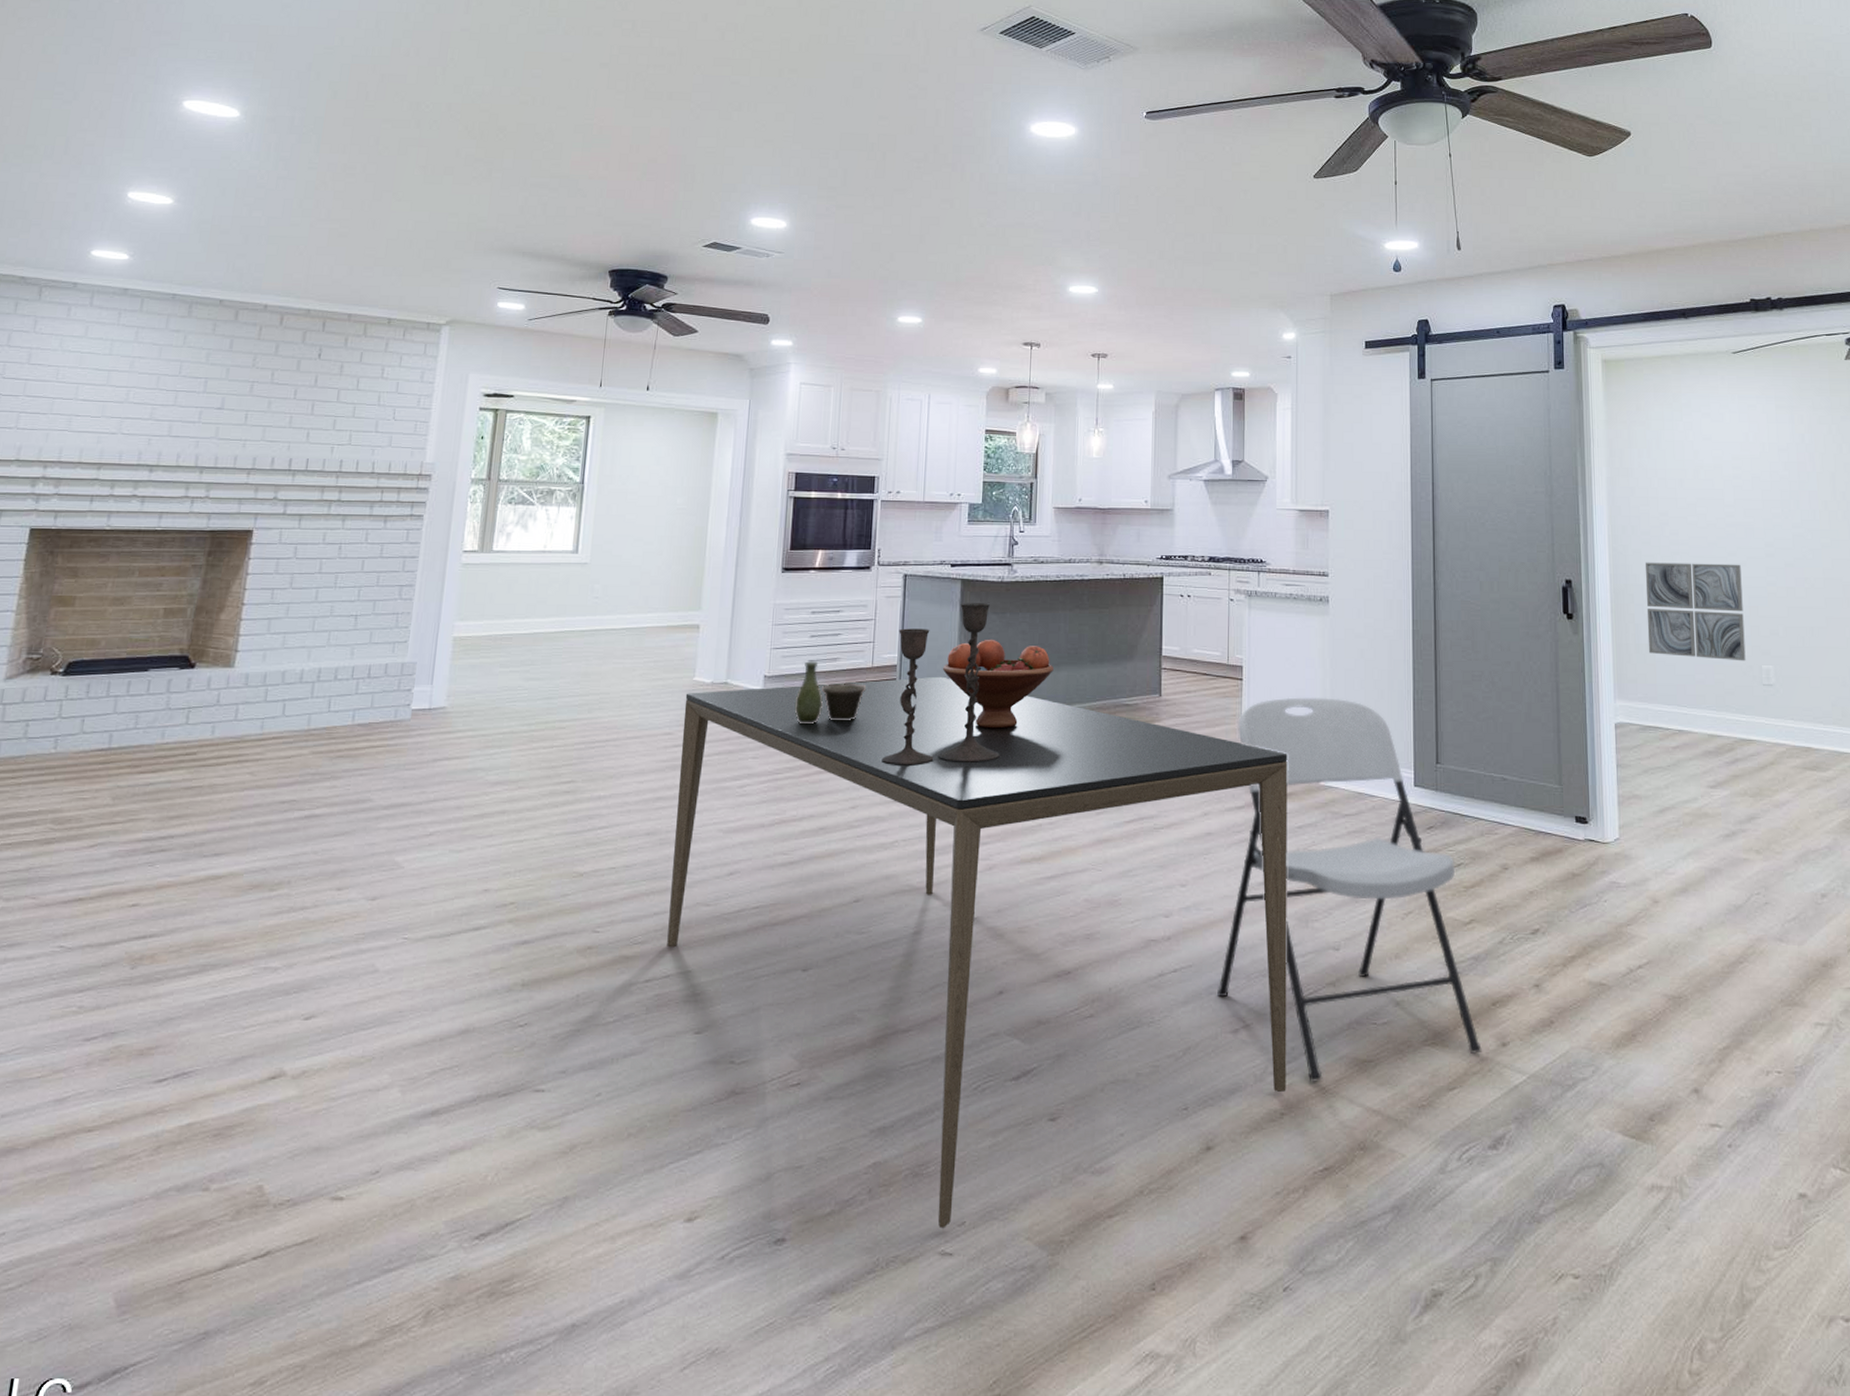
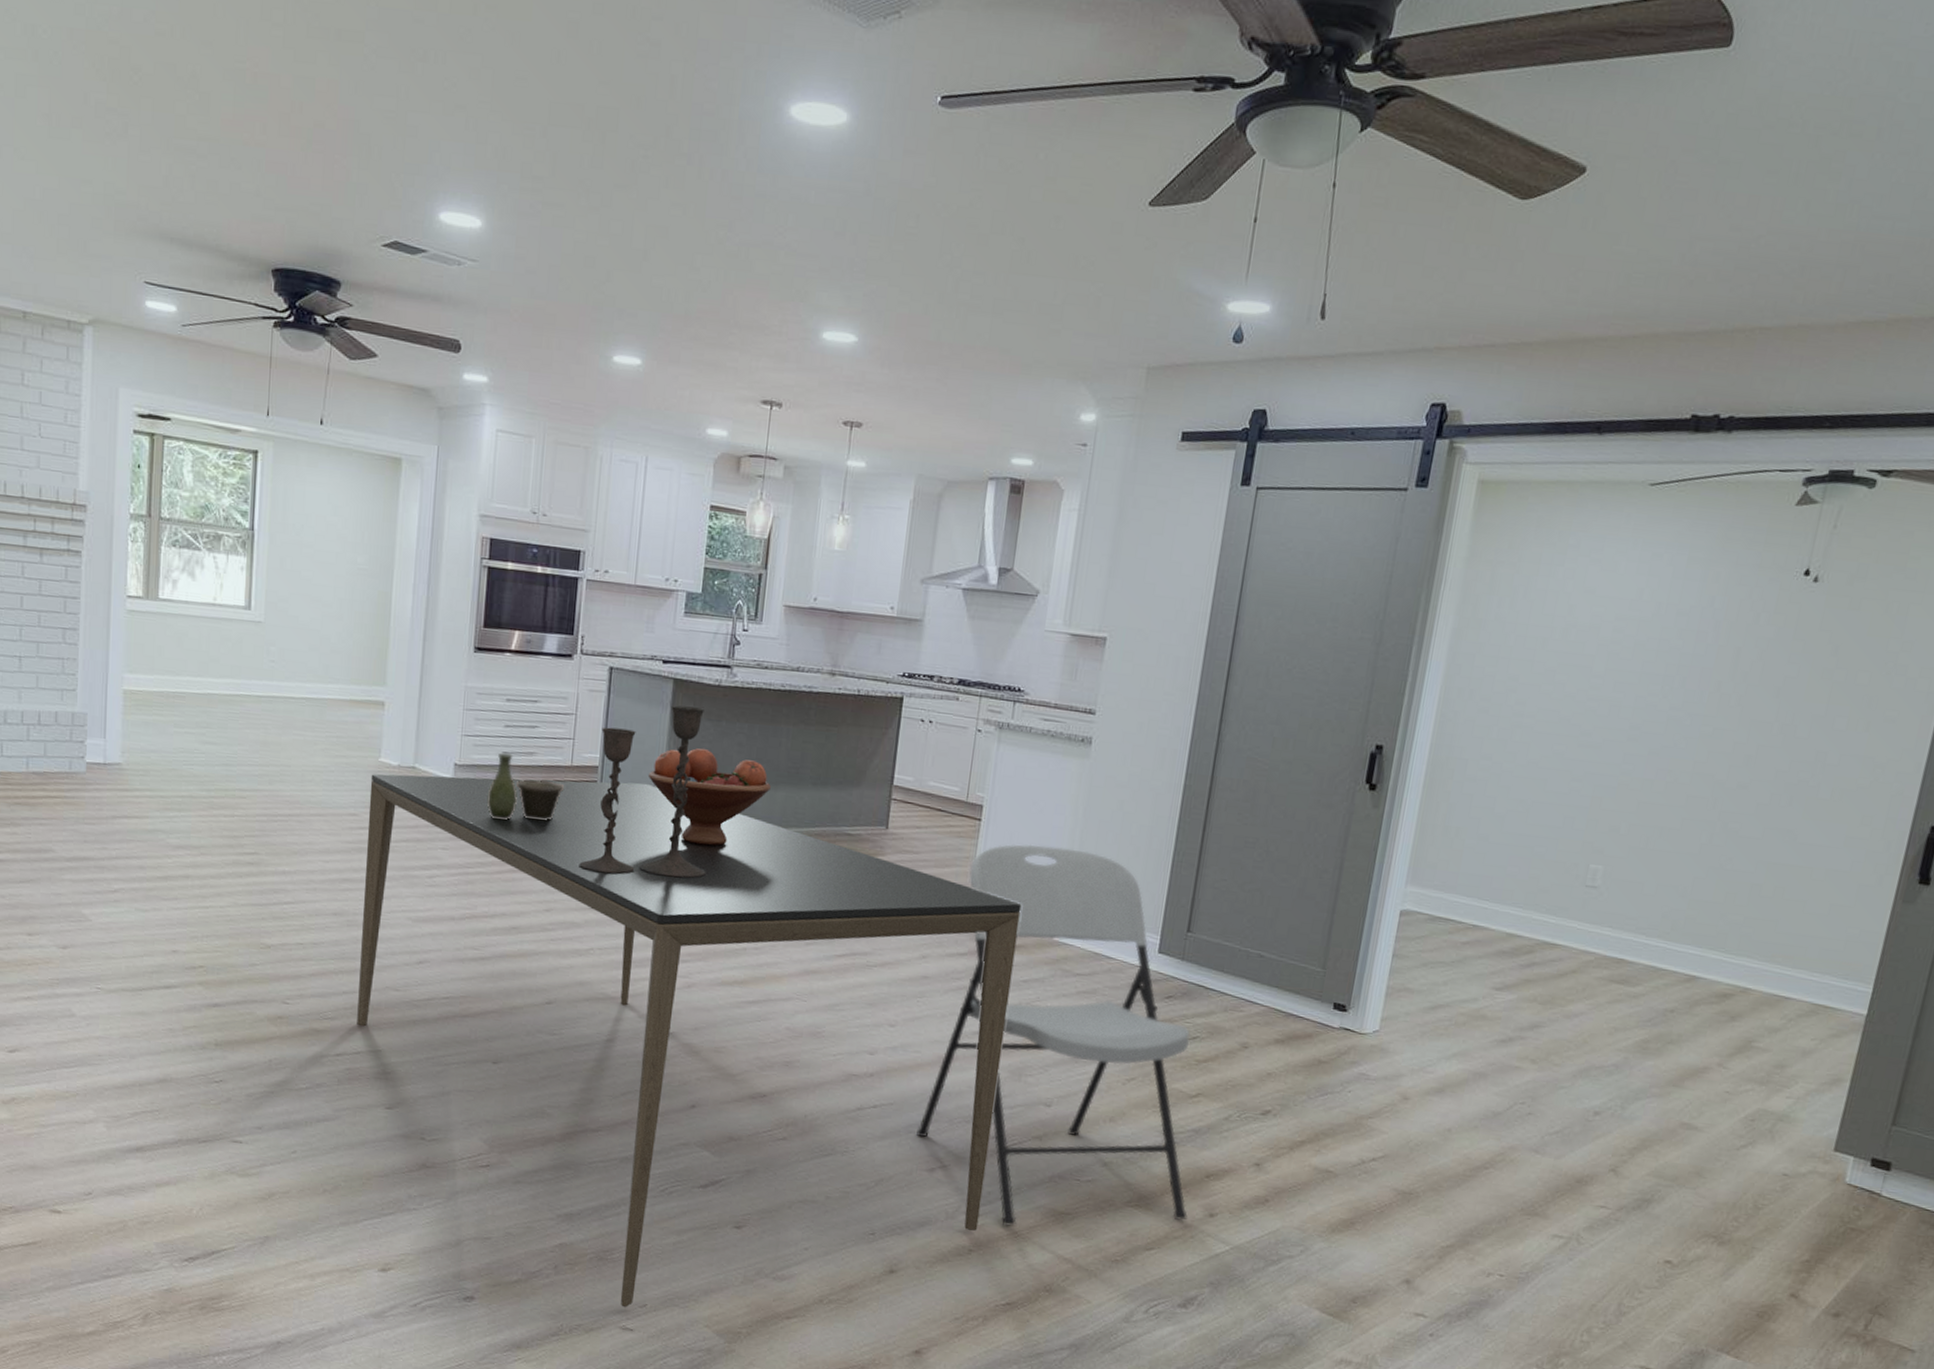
wall art: present [1645,562,1746,661] -> none [1457,733,1594,858]

